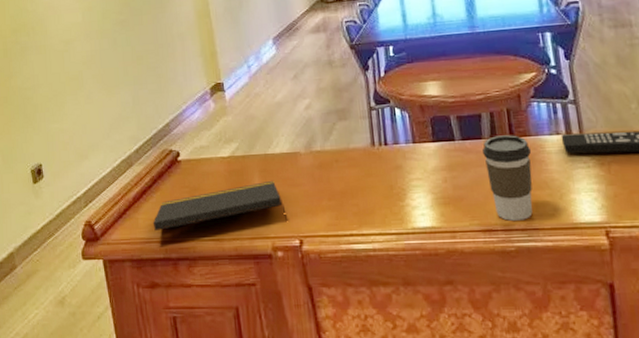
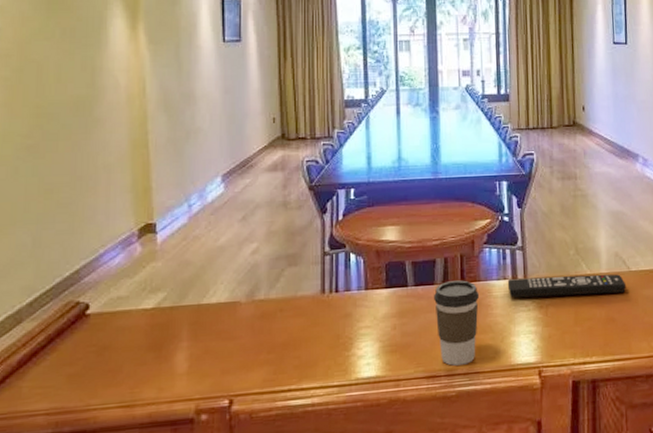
notepad: present [153,180,287,232] -> none [42,333,216,402]

